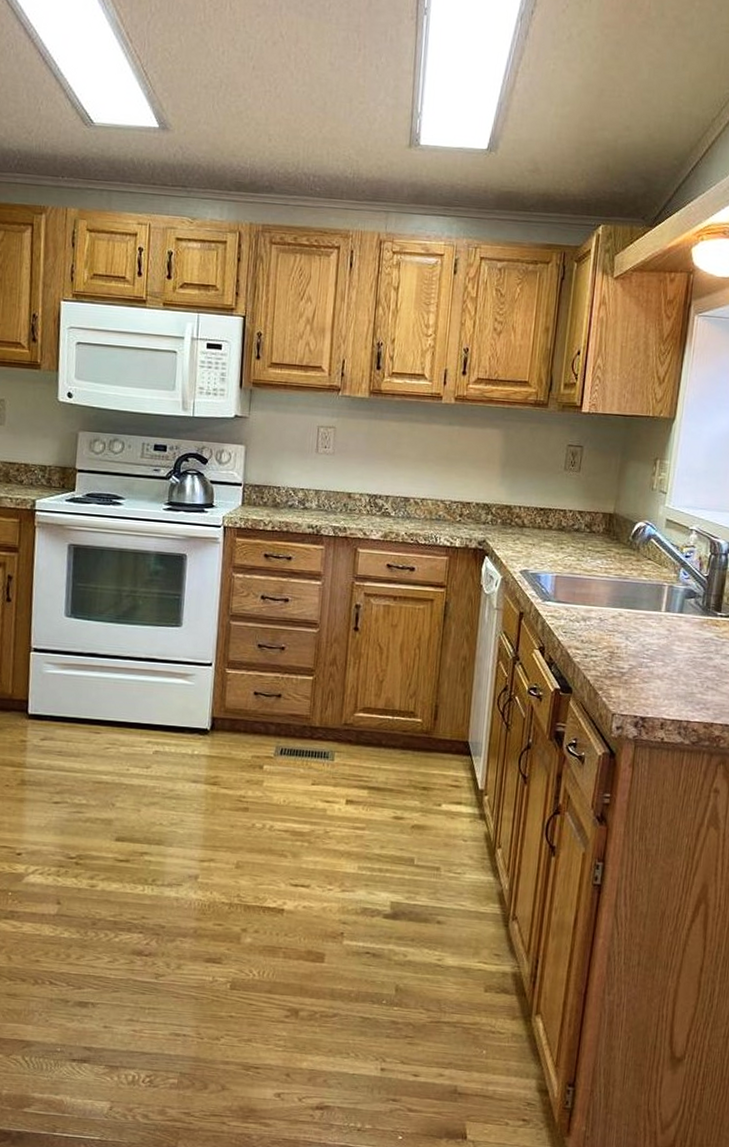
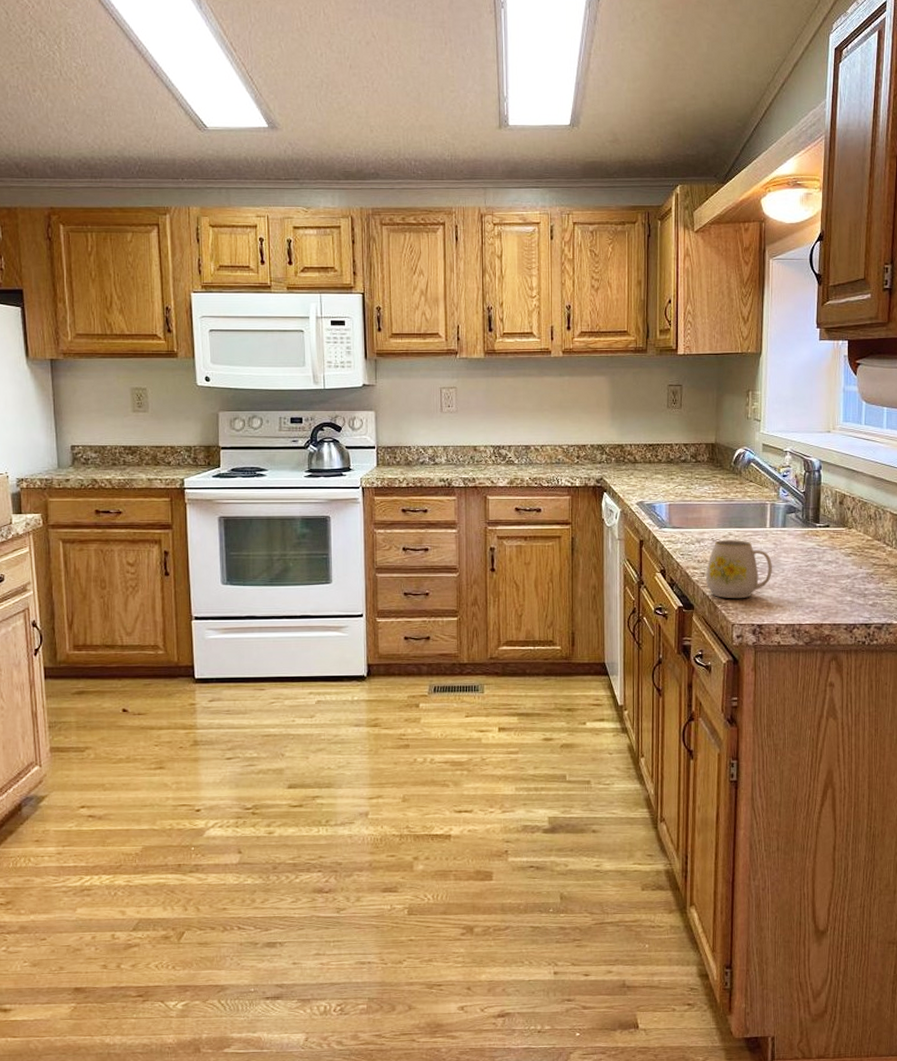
mug: none [588,620,664,687] -> present [706,540,772,599]

